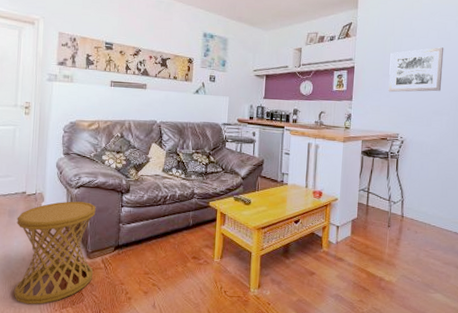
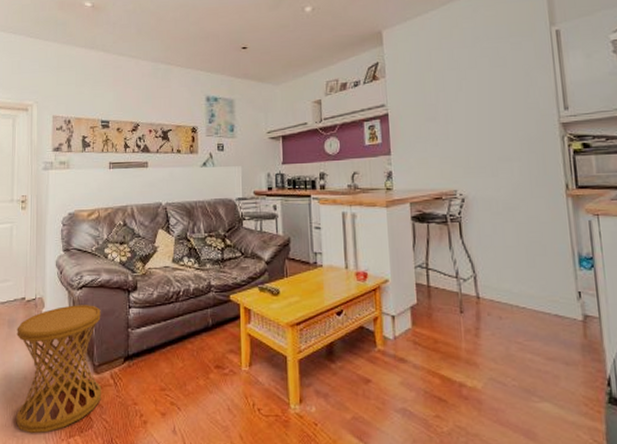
wall art: present [388,47,444,93] -> none [431,77,505,140]

